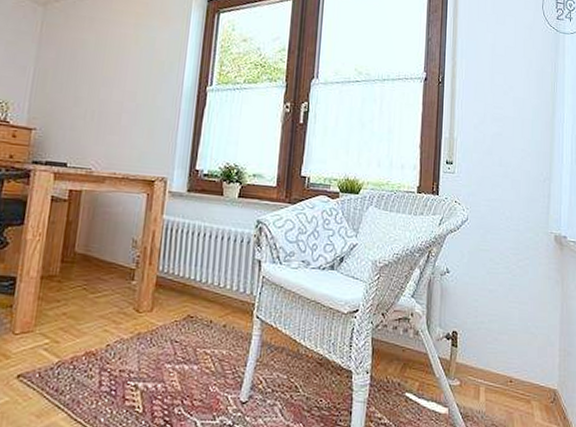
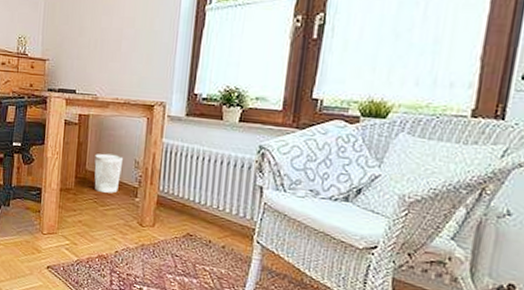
wastebasket: none [84,233,120,278] -> present [94,153,124,193]

